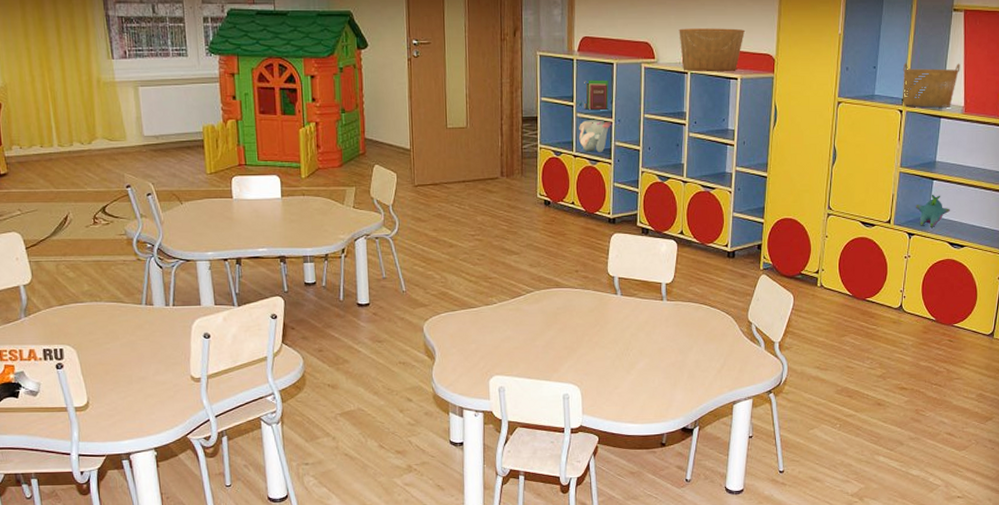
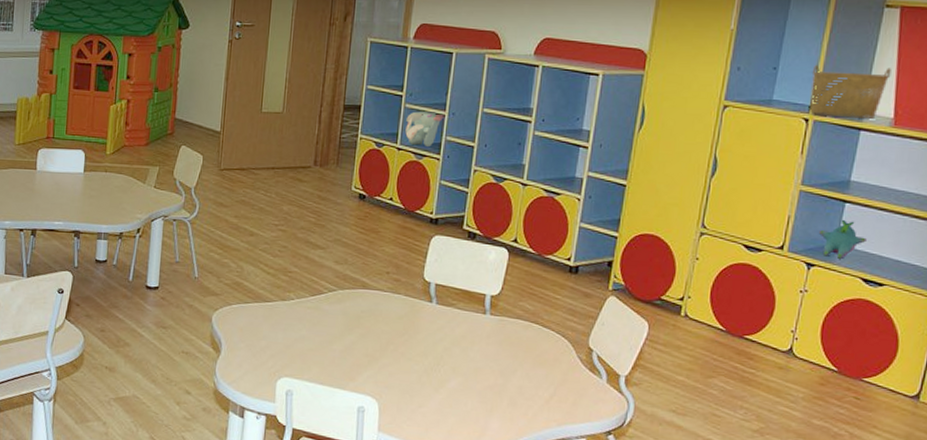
books: present [583,79,609,110] -> none [413,69,445,101]
basket: present [679,28,745,72] -> none [532,18,612,67]

